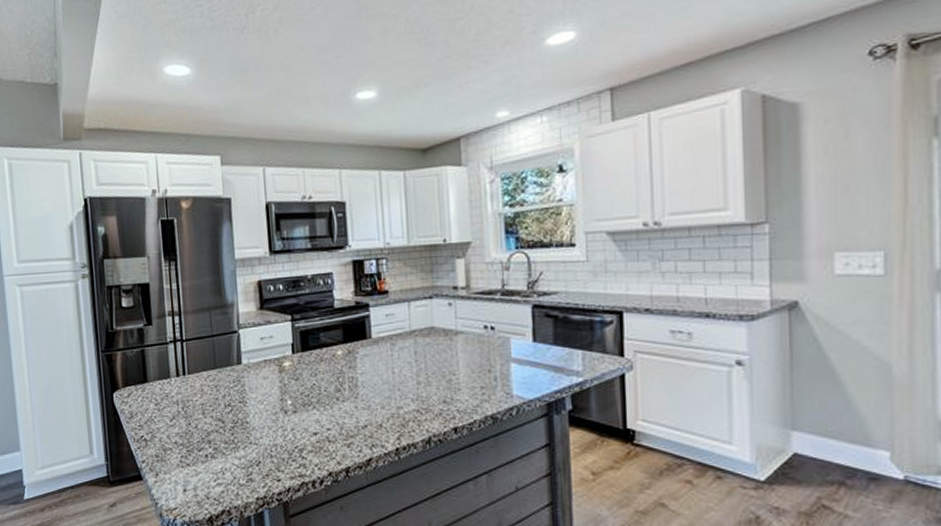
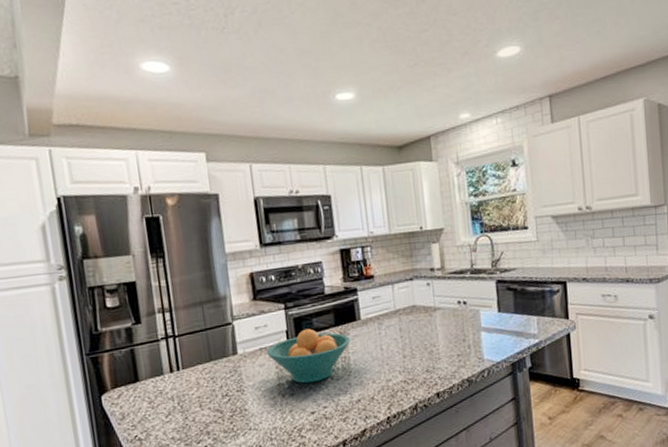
fruit bowl: none [271,343,359,402] -> present [266,328,350,384]

